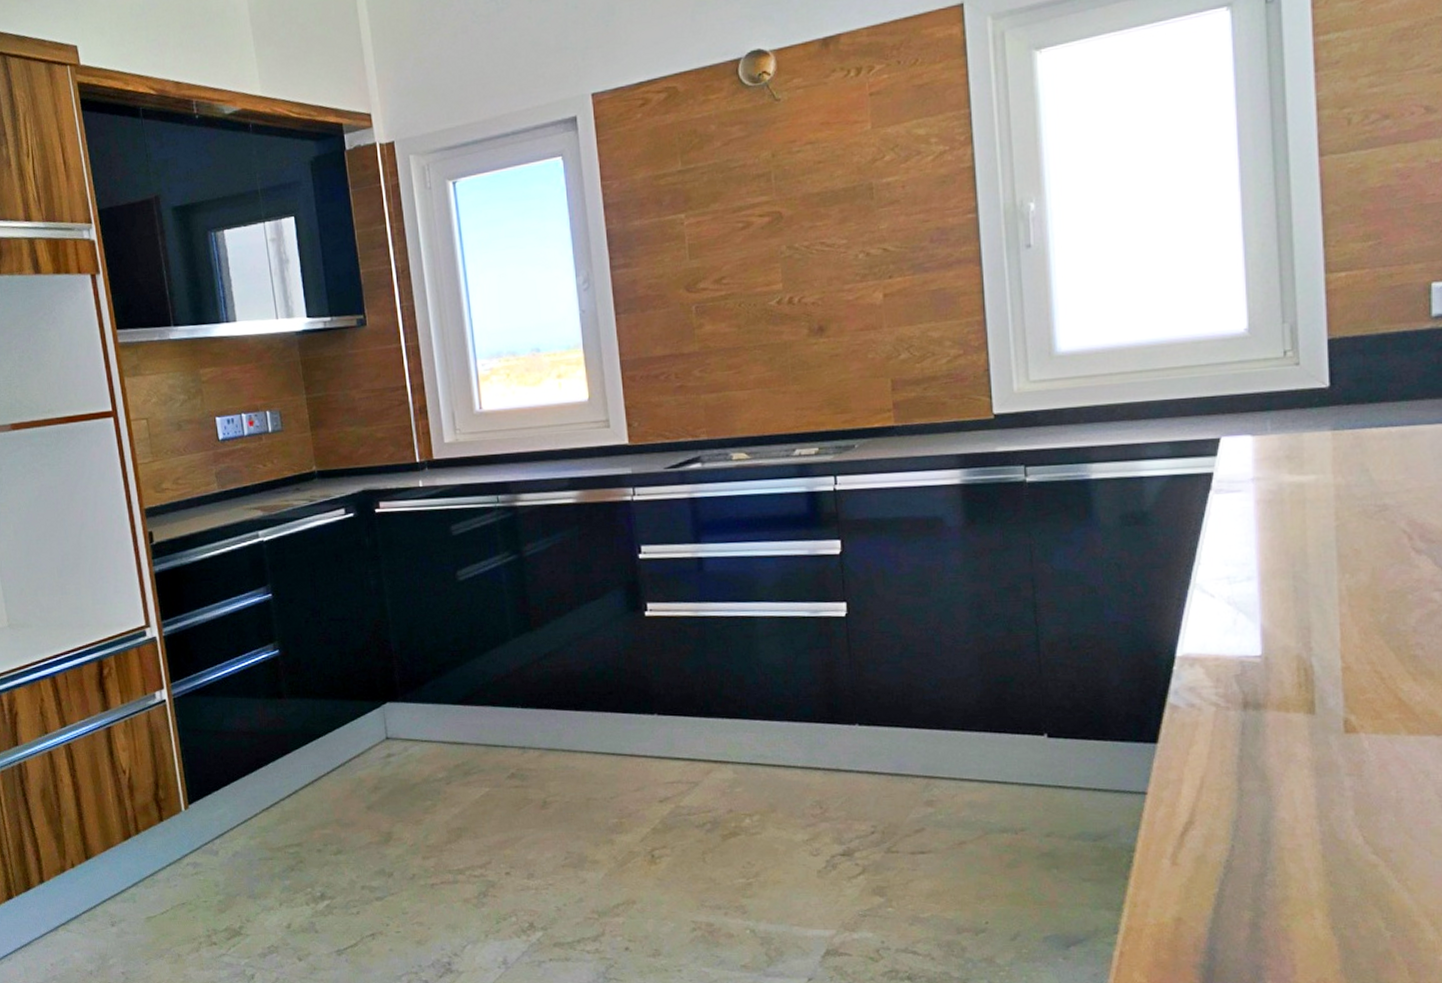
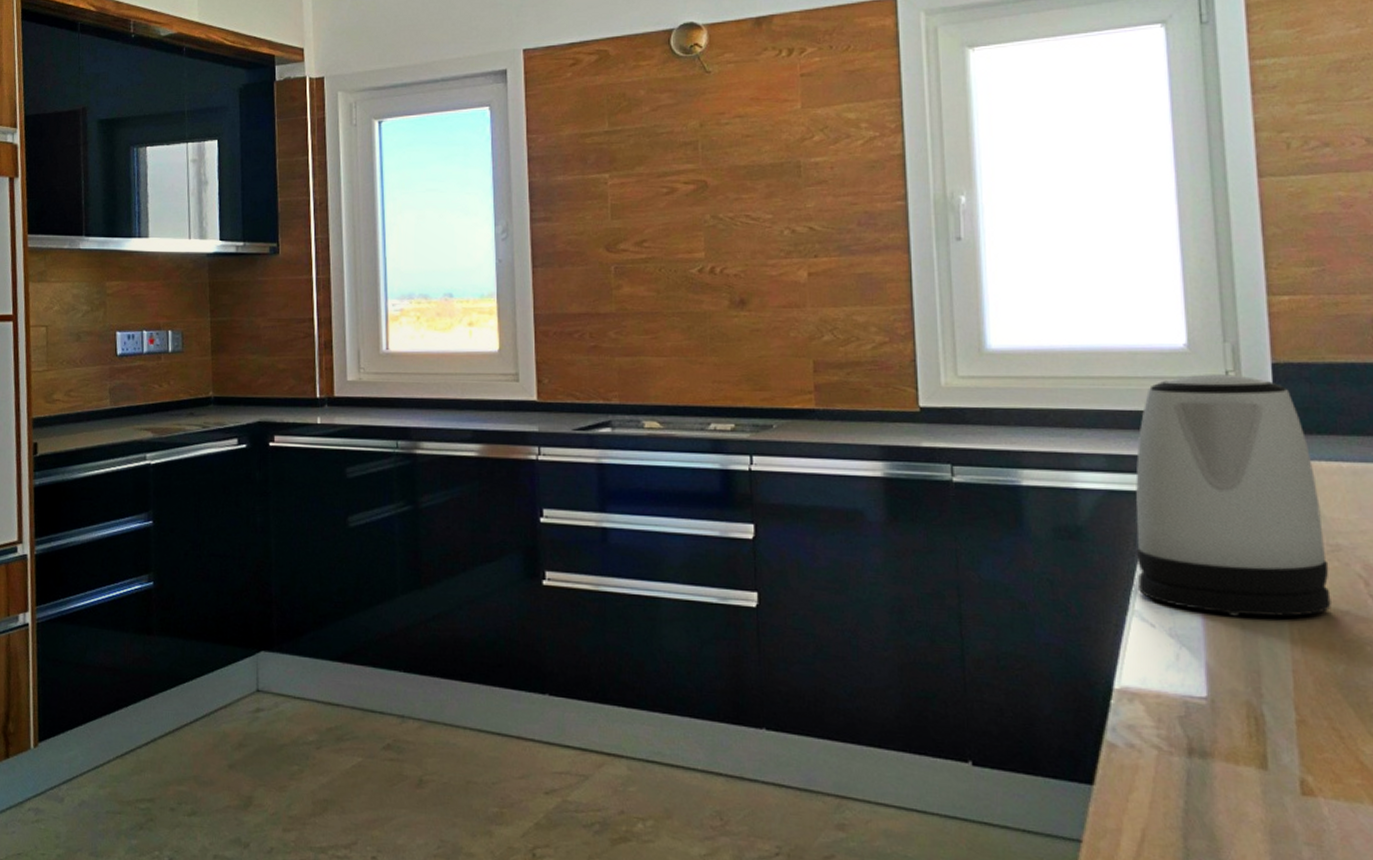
kettle: none [1197,353,1377,579] -> present [1135,374,1331,617]

